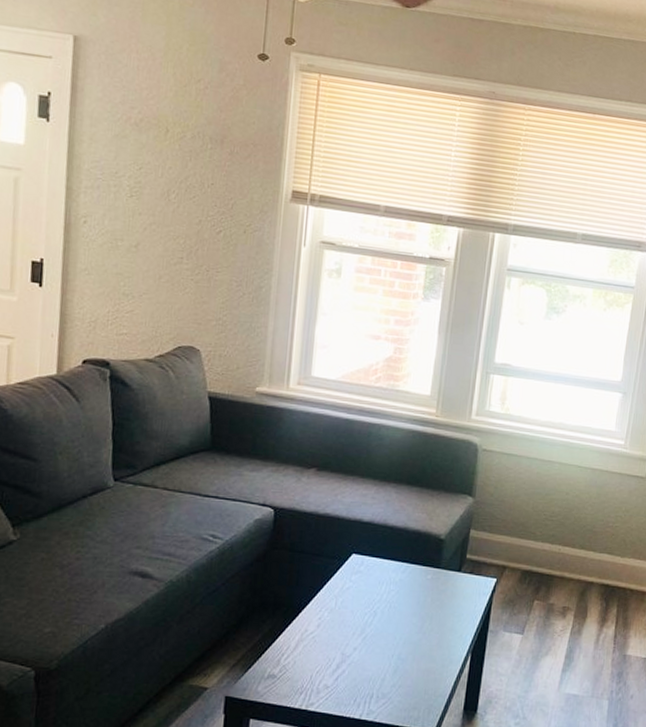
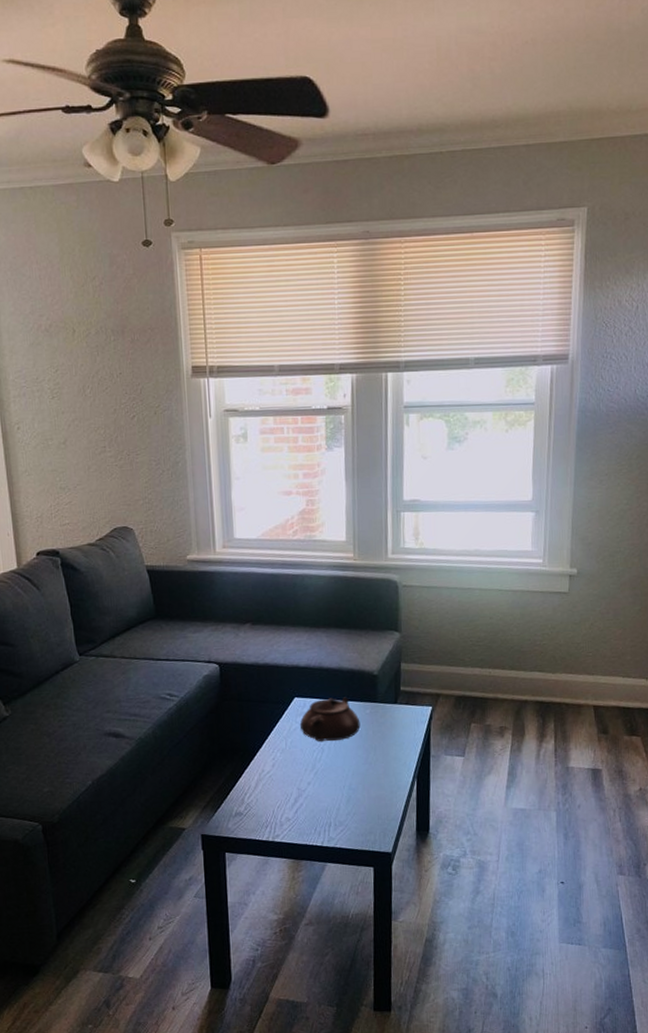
teapot: none [353,558,420,605] -> present [299,697,361,741]

